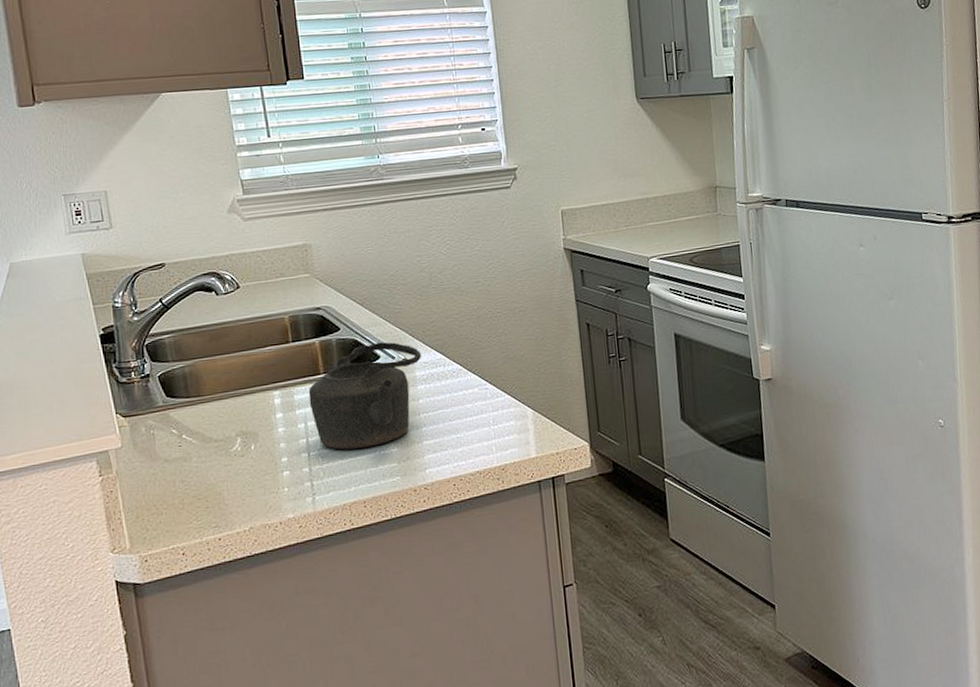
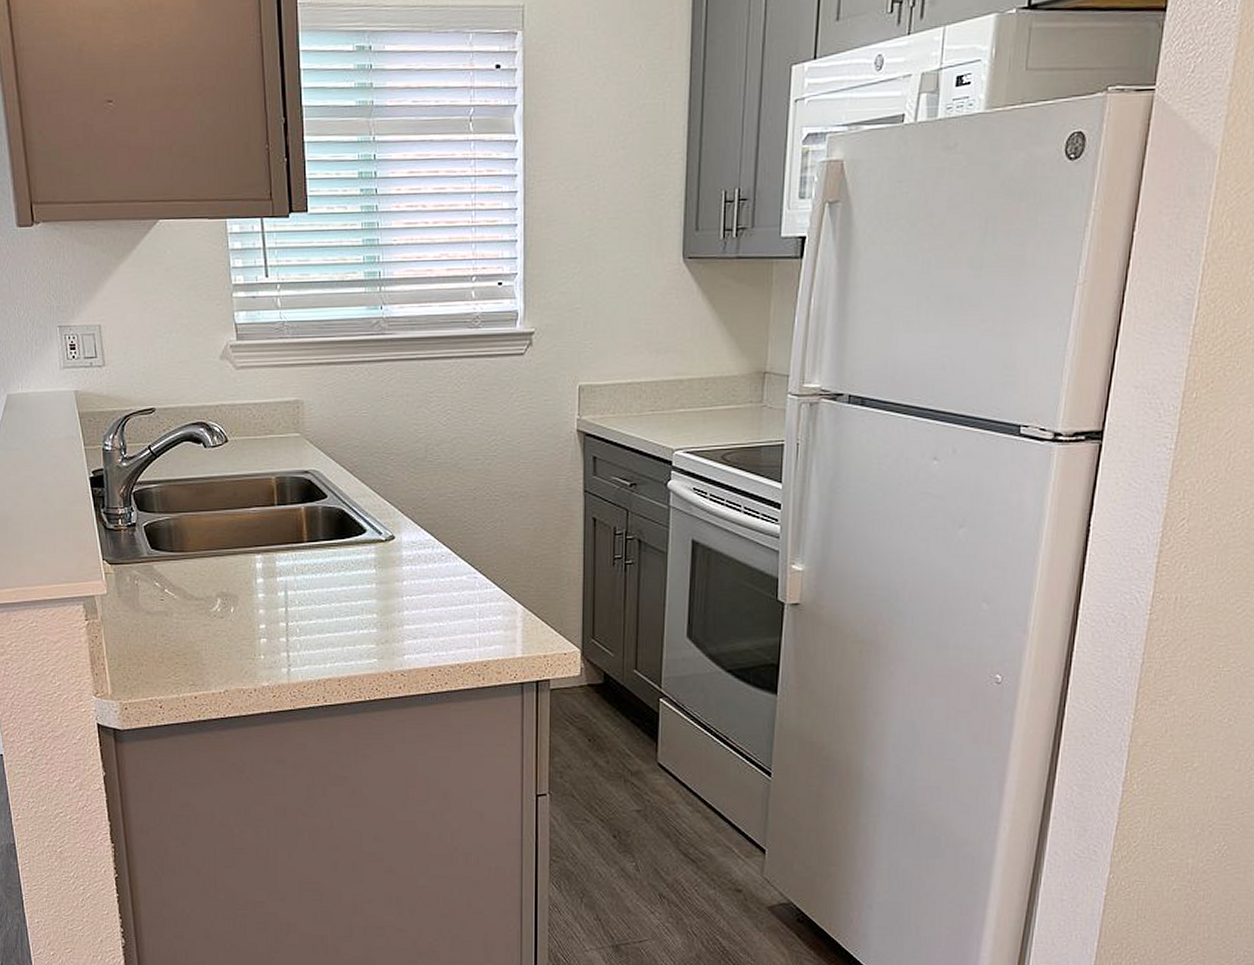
teapot: present [308,342,422,450] -> none [290,515,411,624]

